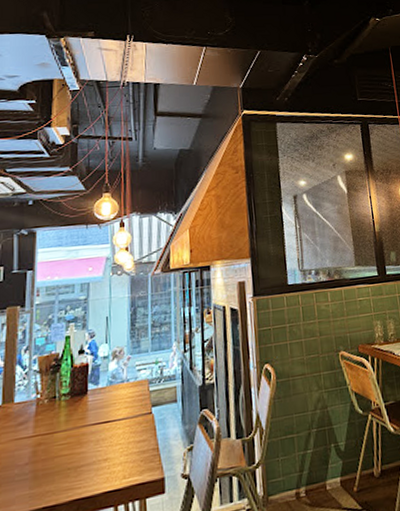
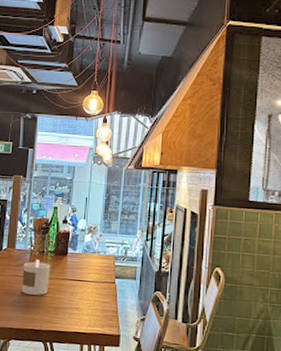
candle: none [26,409,66,461] -> present [22,259,51,296]

